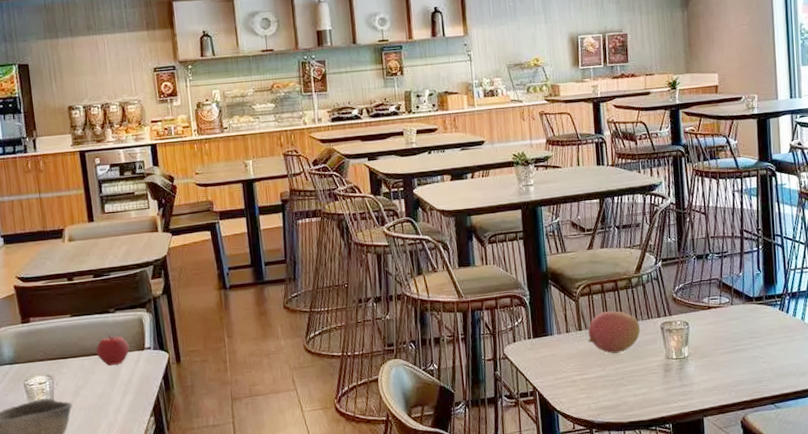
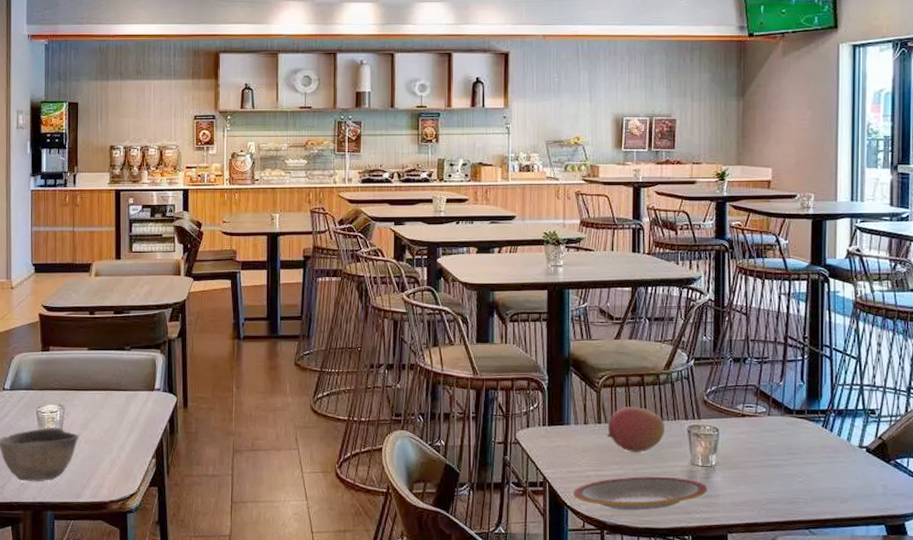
apple: present [96,336,129,365] -> none [108,373,140,402]
plate: none [561,372,683,409] -> present [573,476,707,510]

